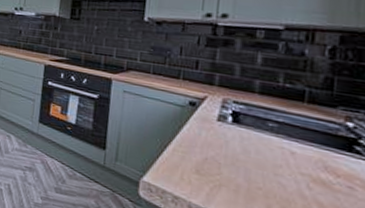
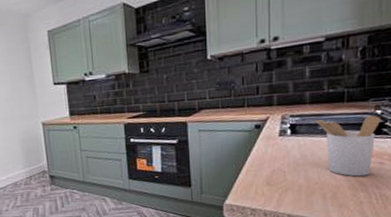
utensil holder: none [263,112,352,199] -> present [314,115,380,177]

